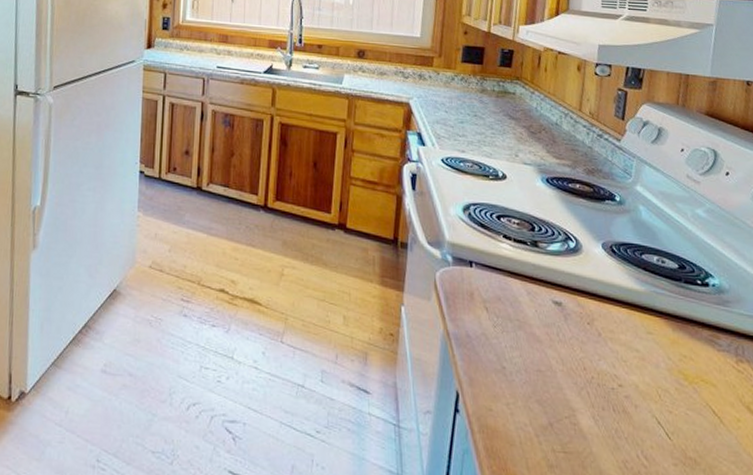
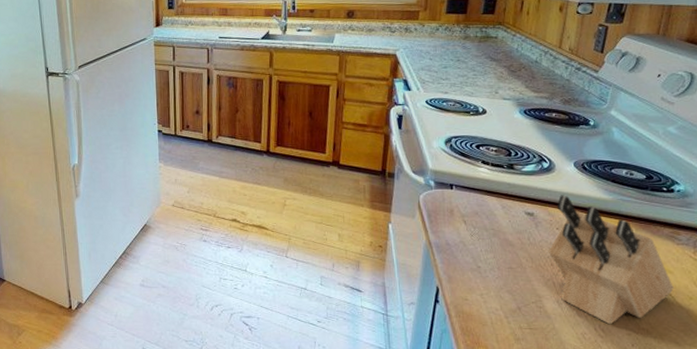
knife block: none [579,282,719,451] -> present [548,195,674,325]

